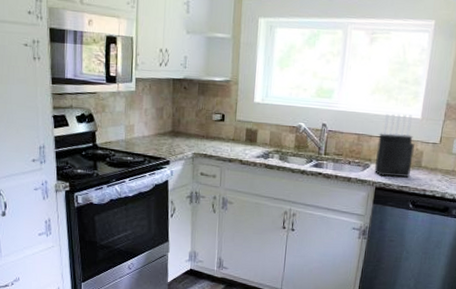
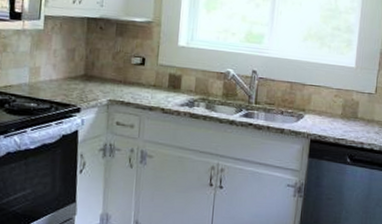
knife block: present [374,113,415,178] -> none [308,61,350,130]

